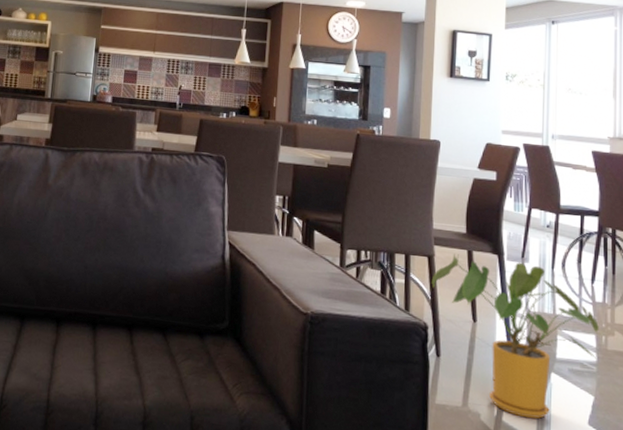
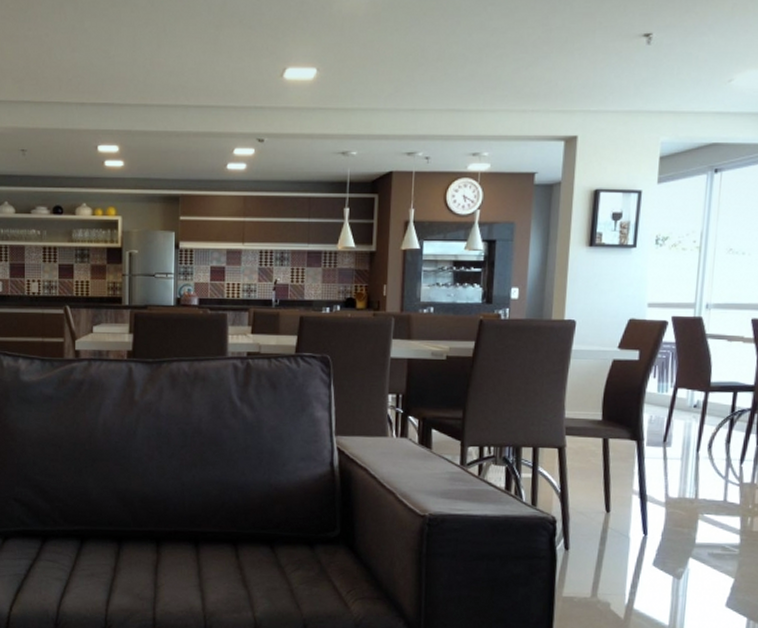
house plant: present [431,254,599,419] -> none [561,443,745,605]

